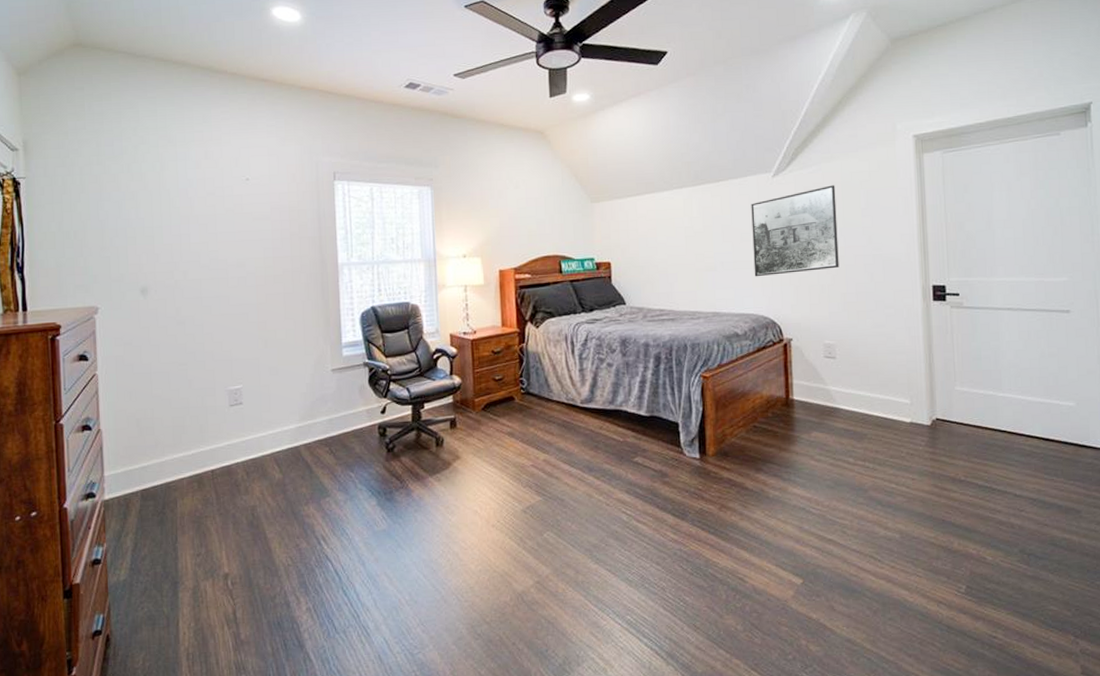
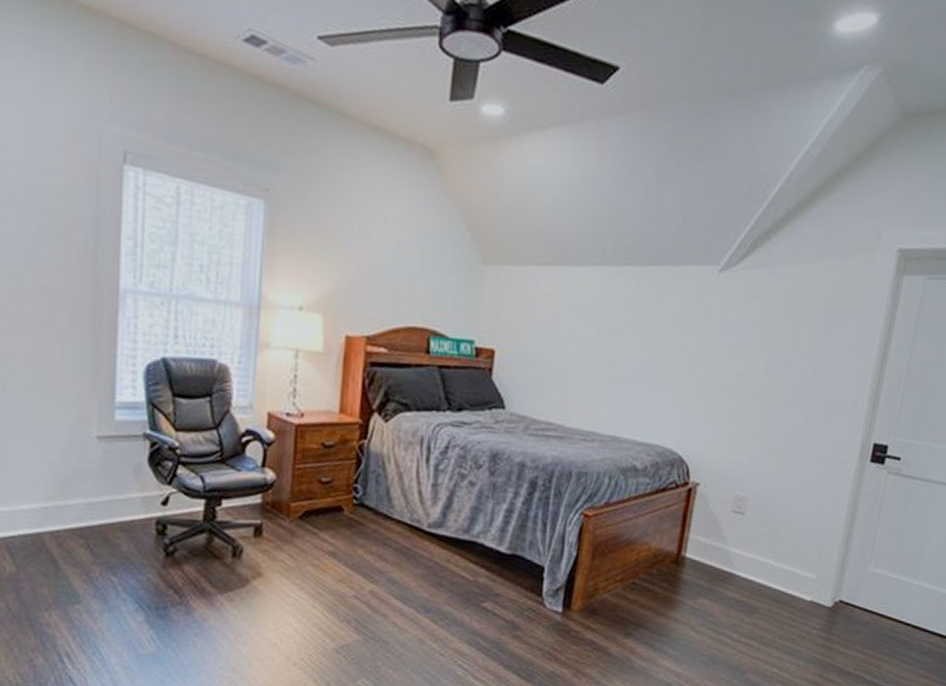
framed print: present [751,185,839,277] -> none [671,295,792,404]

